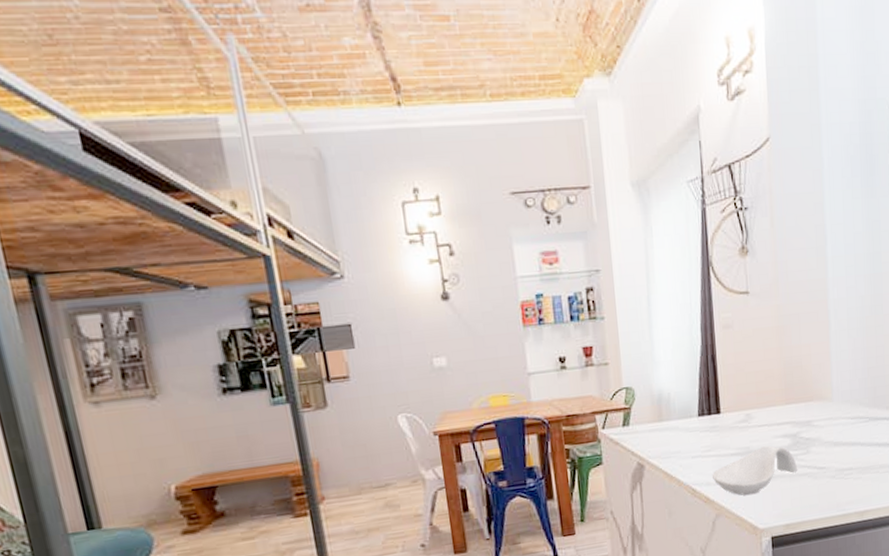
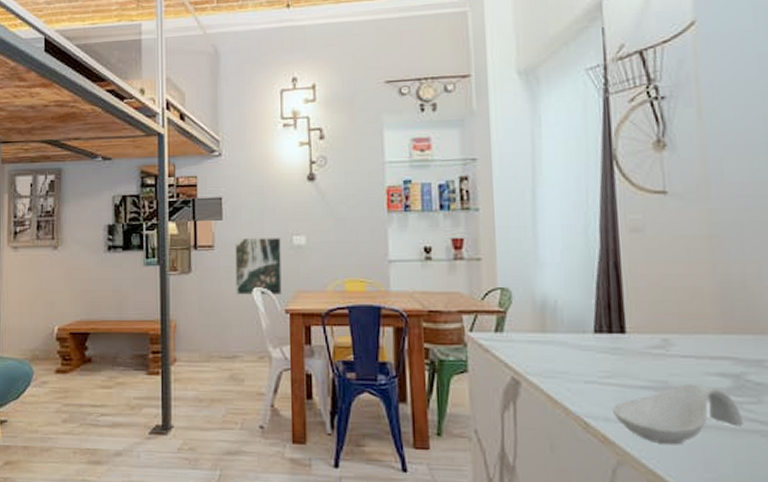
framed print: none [372,361,428,424] -> present [235,238,282,295]

